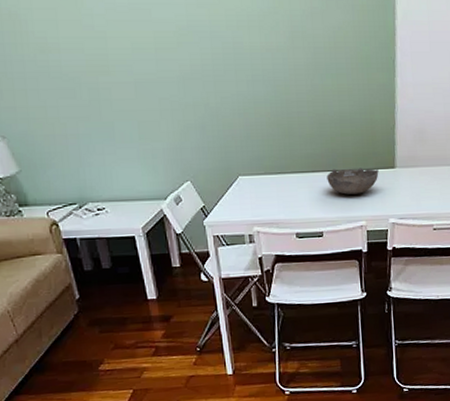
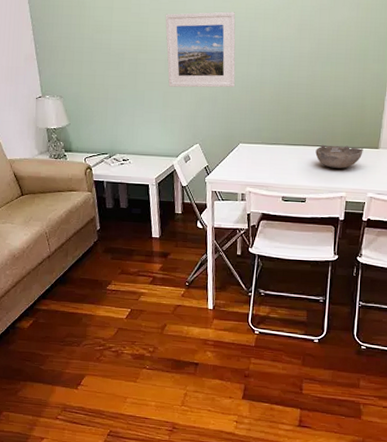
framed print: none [127,20,224,115] -> present [165,11,236,88]

